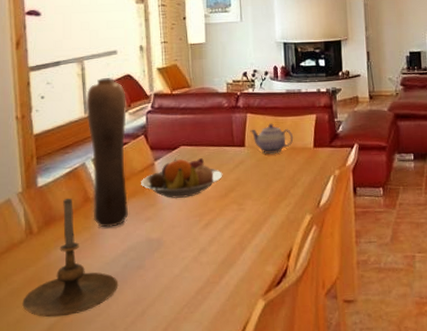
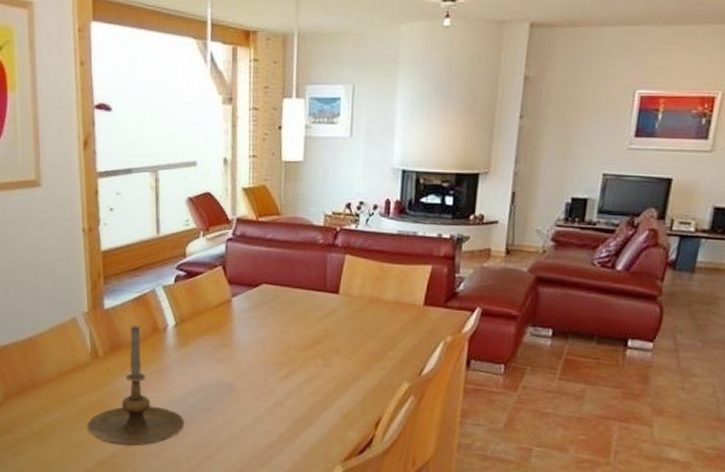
vase: present [85,77,128,228] -> none [158,192,204,363]
fruit bowl: present [141,157,223,199] -> none [215,296,310,343]
teapot: present [250,123,294,154] -> none [347,270,400,307]

